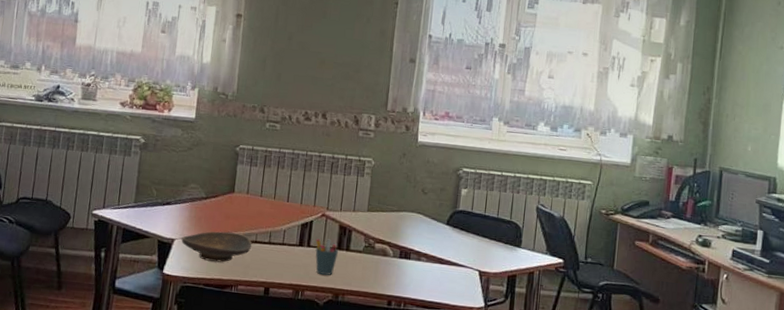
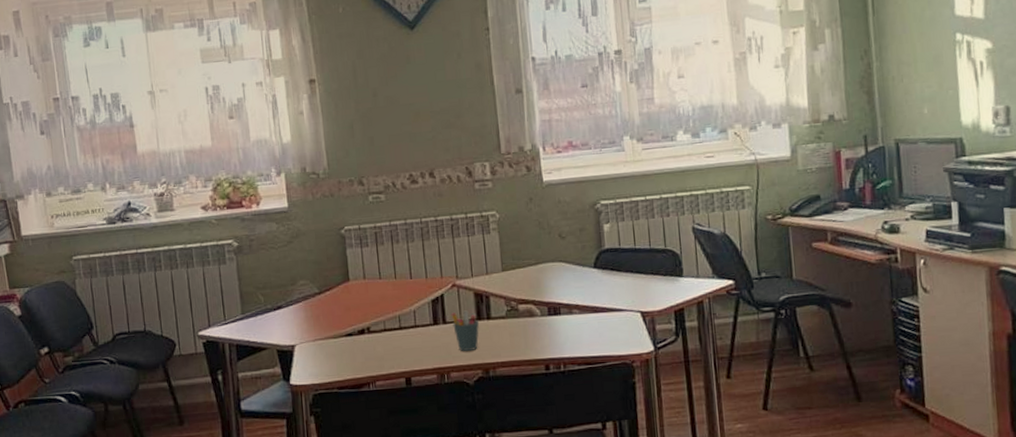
decorative bowl: present [181,231,252,262] -> none [302,325,382,362]

